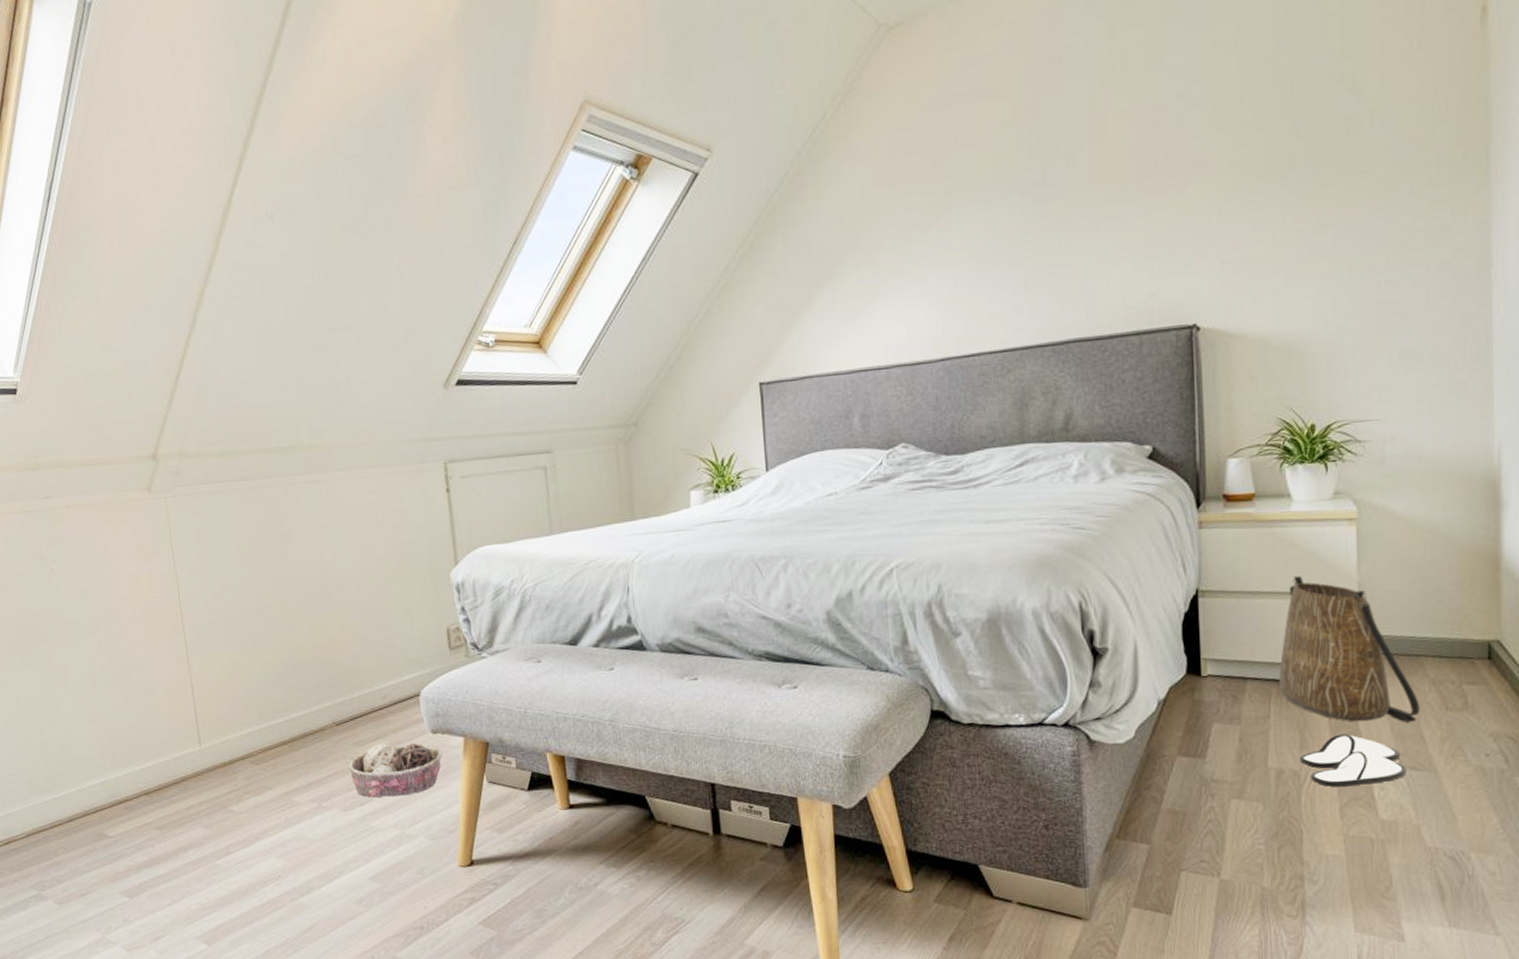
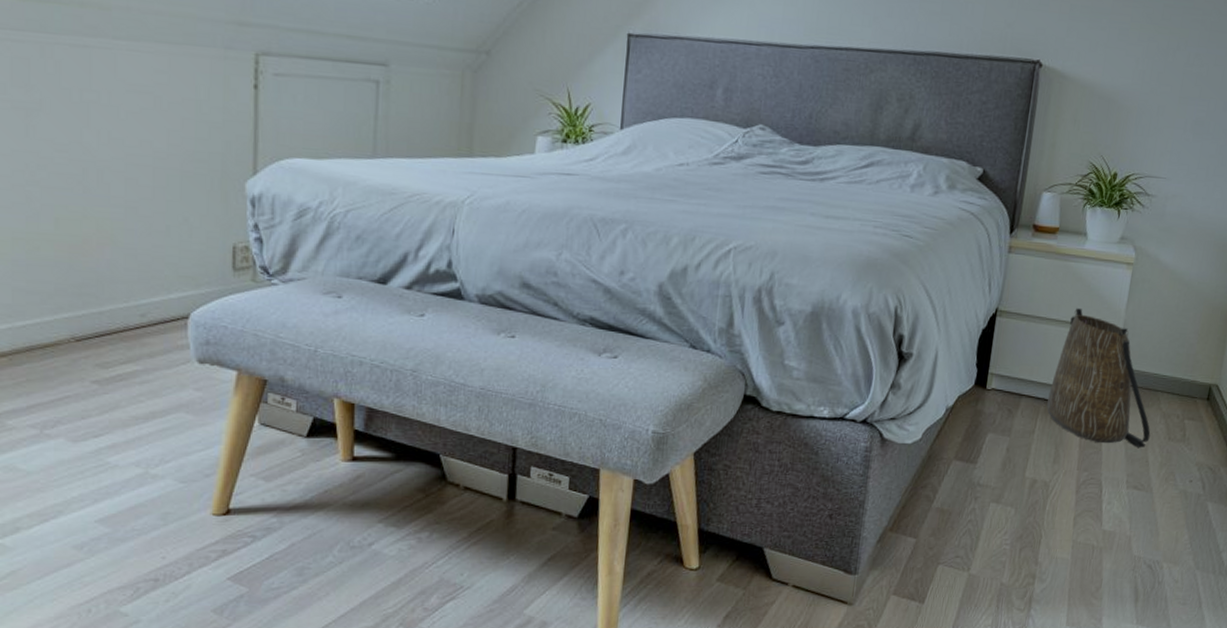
decorative basket: present [349,743,442,798] -> none [87,368,208,430]
slippers: present [1299,734,1406,787] -> none [1050,453,1130,499]

